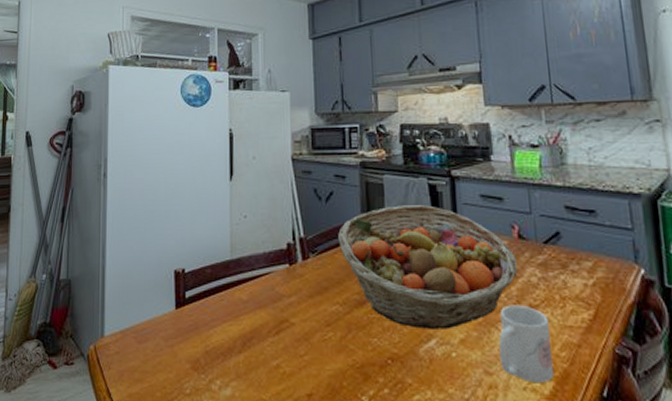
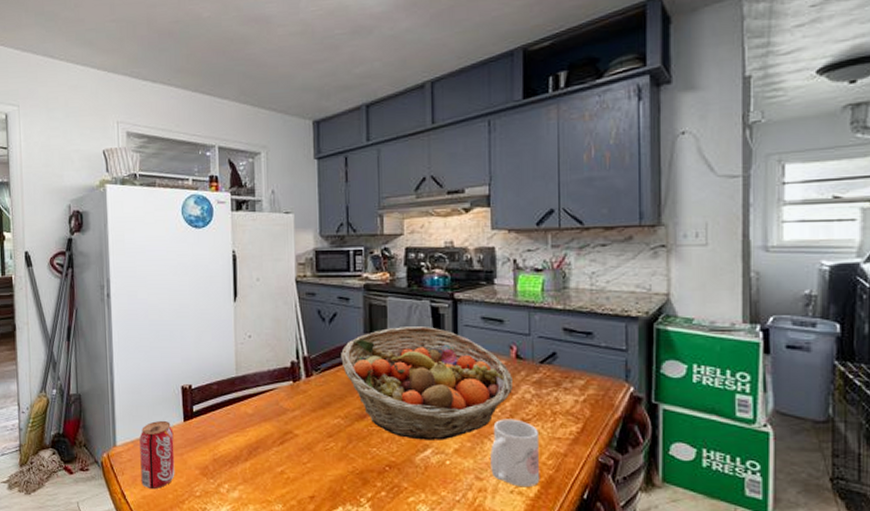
beverage can: none [128,307,165,387] -> present [139,420,175,490]

